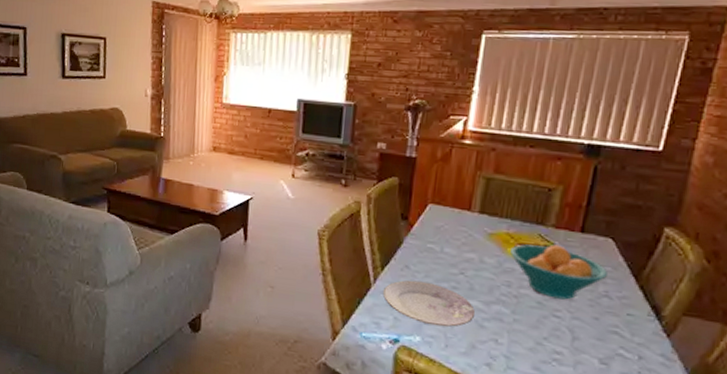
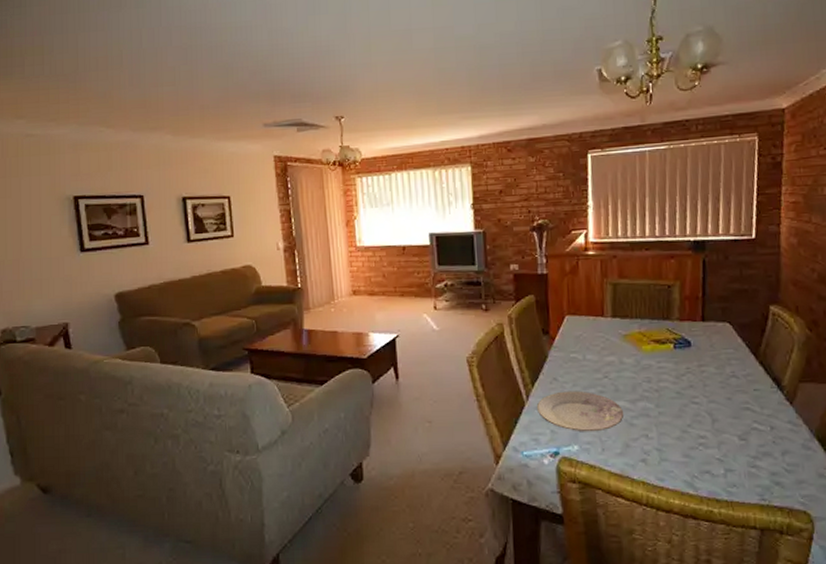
fruit bowl: present [510,244,608,300] -> none [645,336,731,386]

